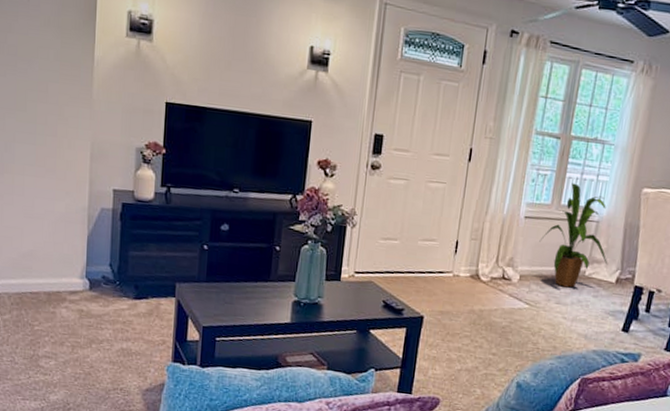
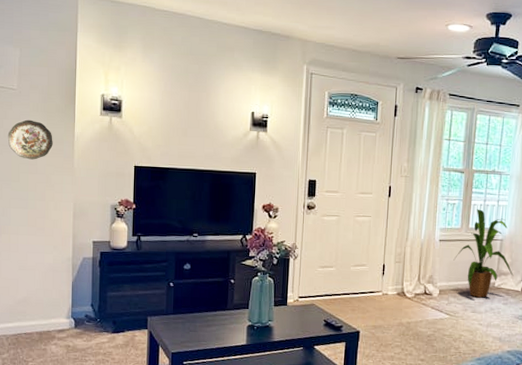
decorative plate: none [12,35,68,86] -> present [7,119,53,160]

